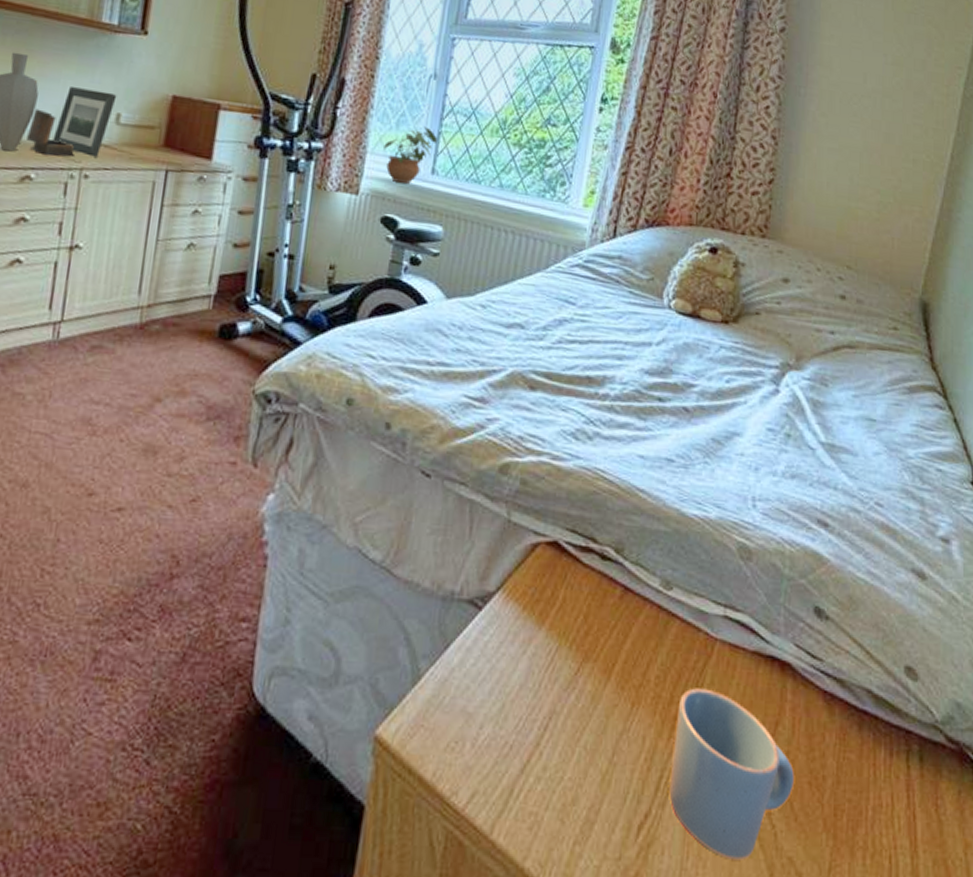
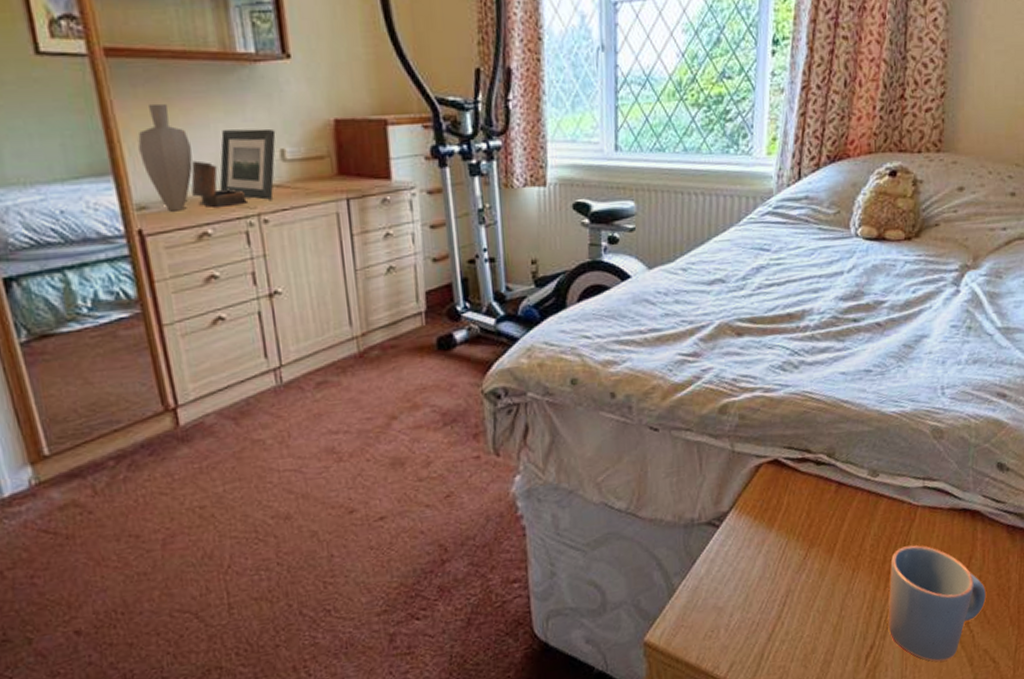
potted plant: present [383,126,438,184] -> none [563,103,617,166]

